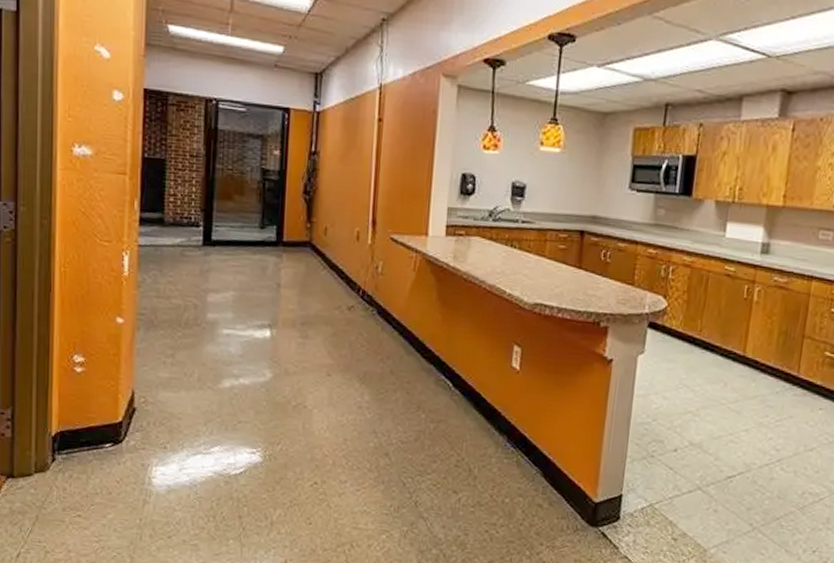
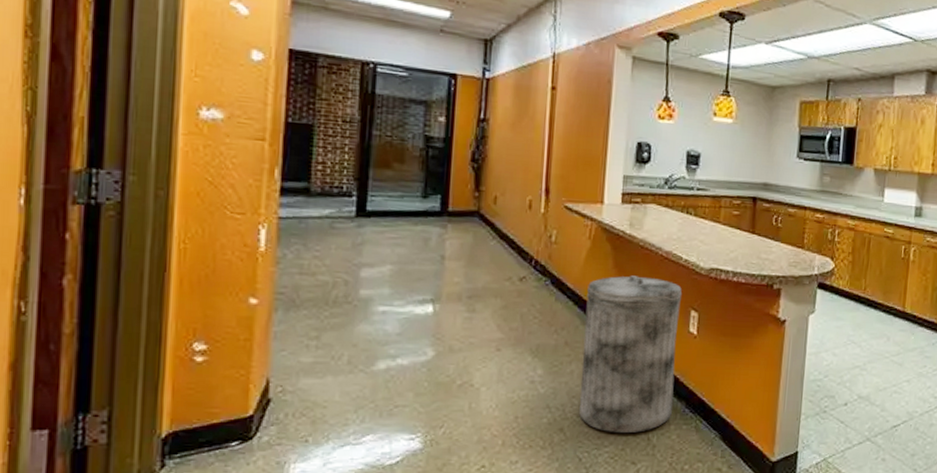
trash can: none [404,308,506,463] -> present [579,275,683,434]

